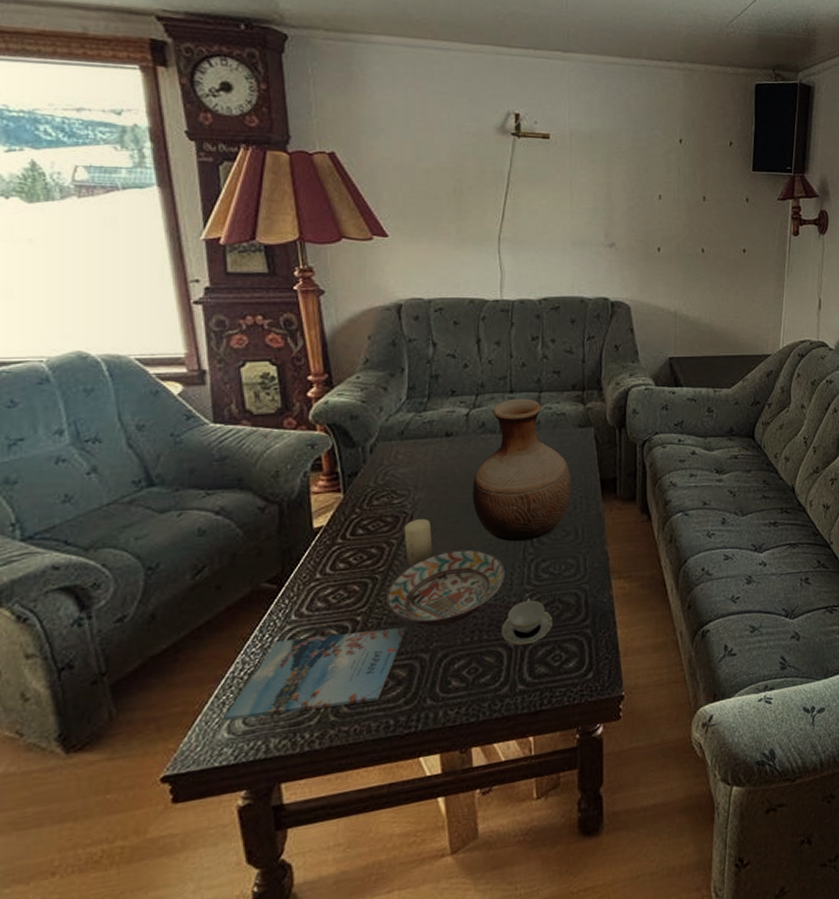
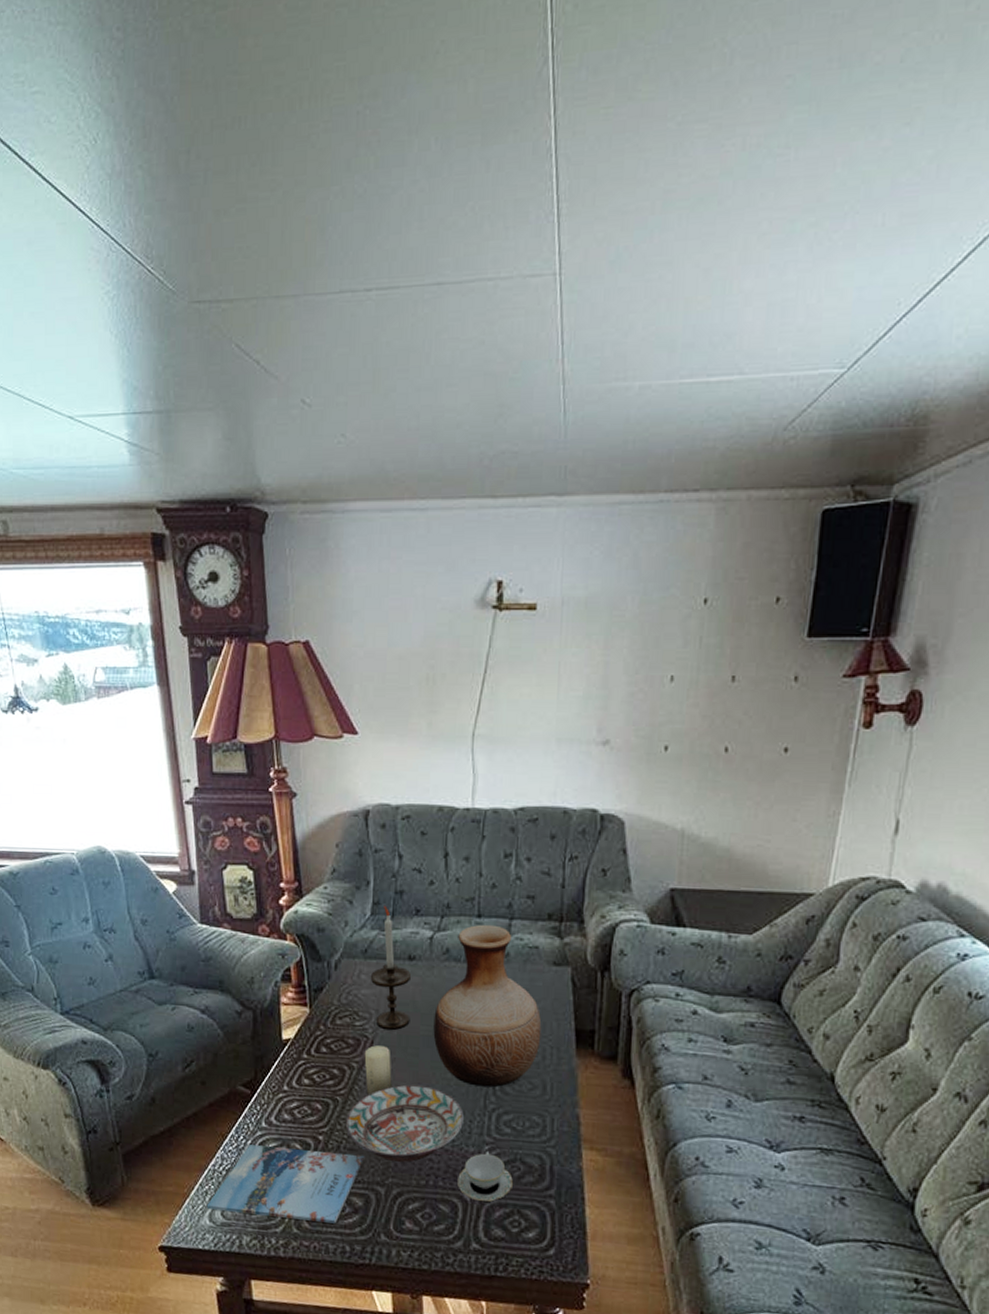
candlestick: none [407,389,449,504] -> present [370,905,411,1031]

